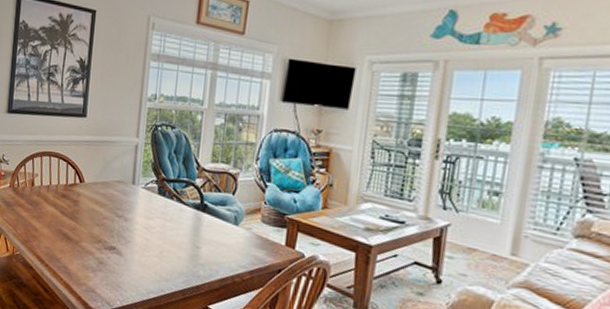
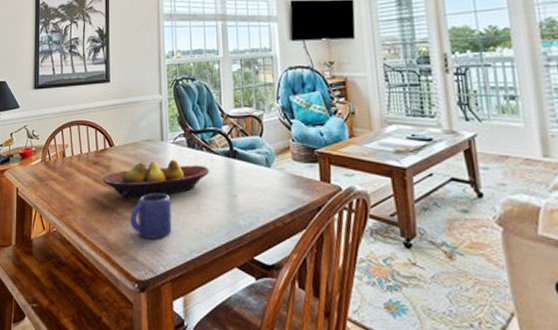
fruit bowl: none [70,201,178,237] -> present [103,159,210,198]
mug: none [92,232,135,276] -> present [130,193,172,239]

